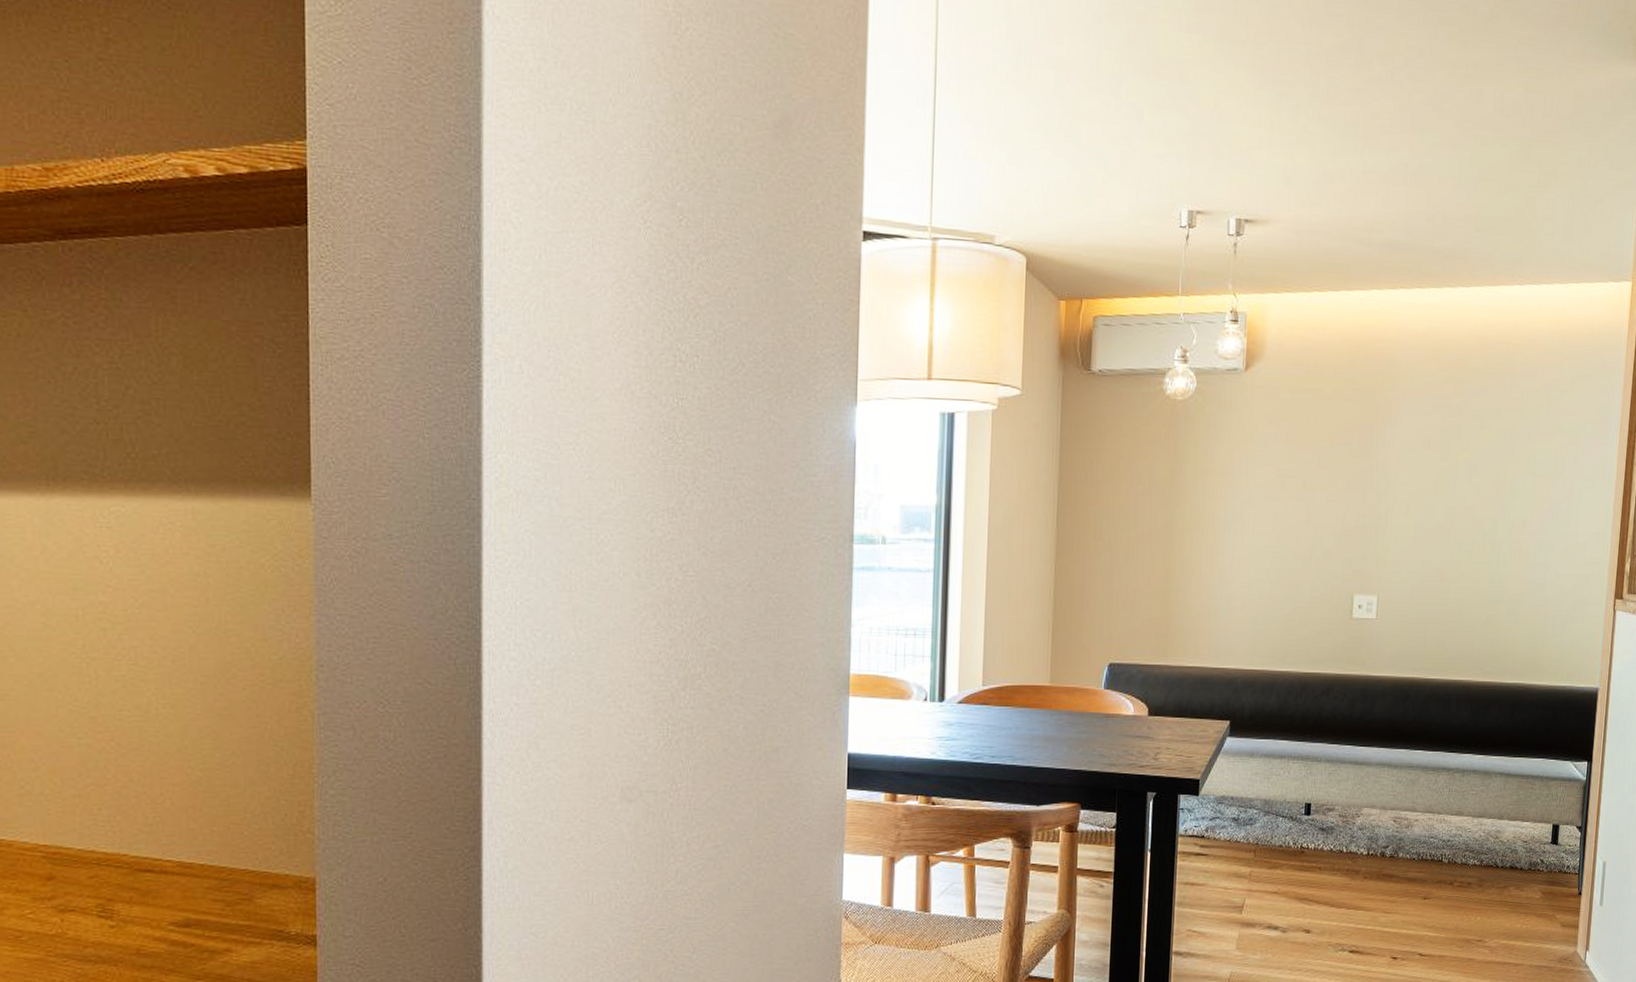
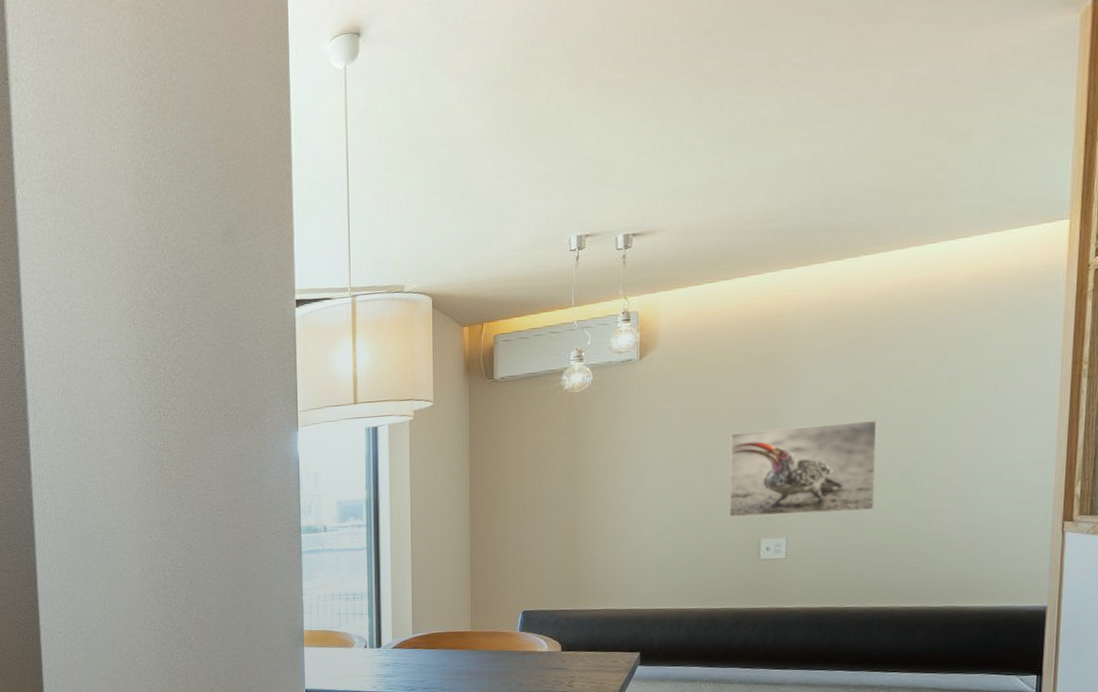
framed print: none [1324,469,1465,572] -> present [729,420,878,517]

